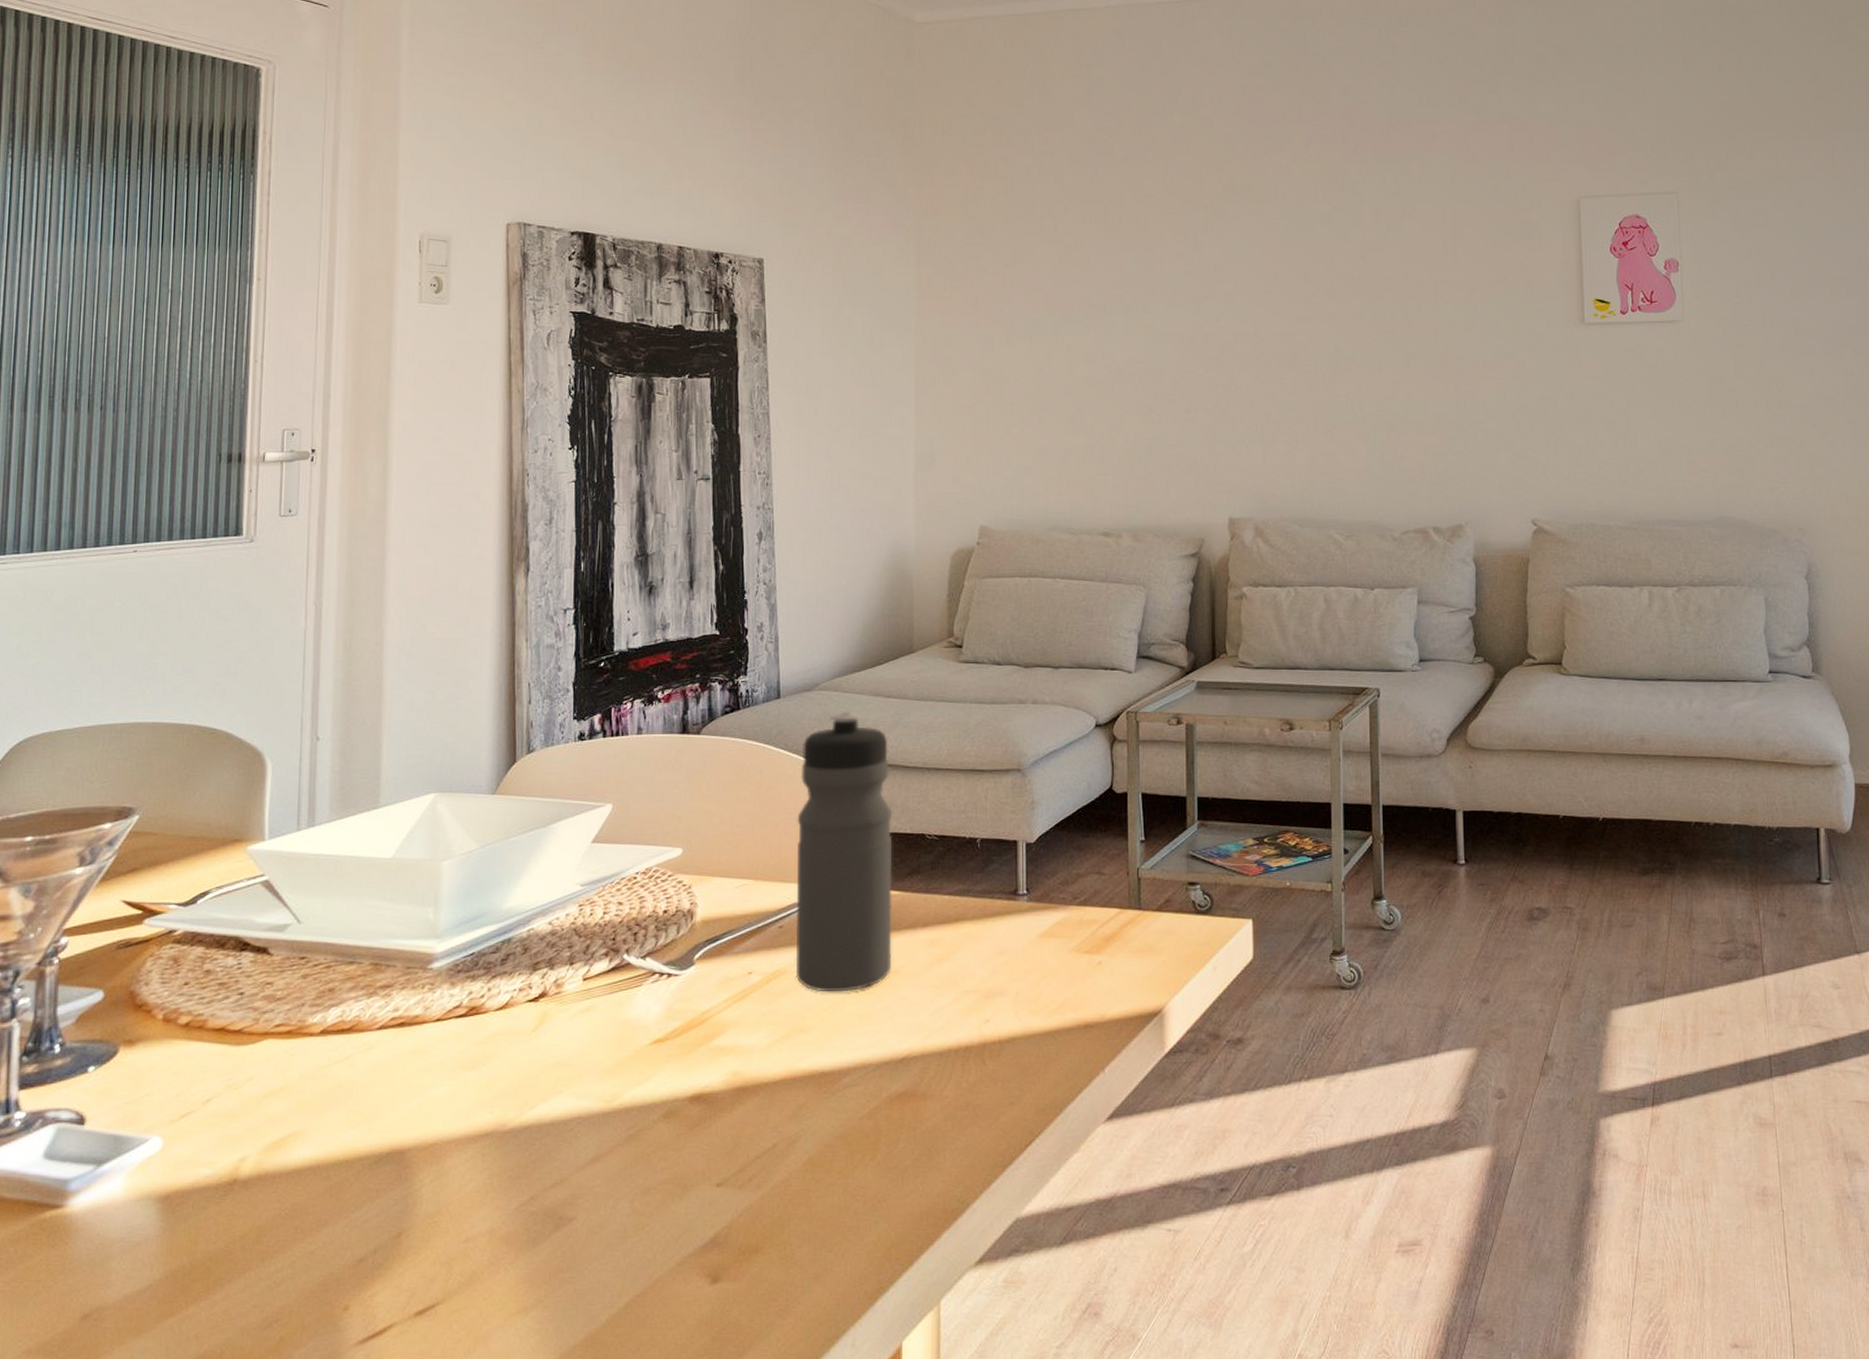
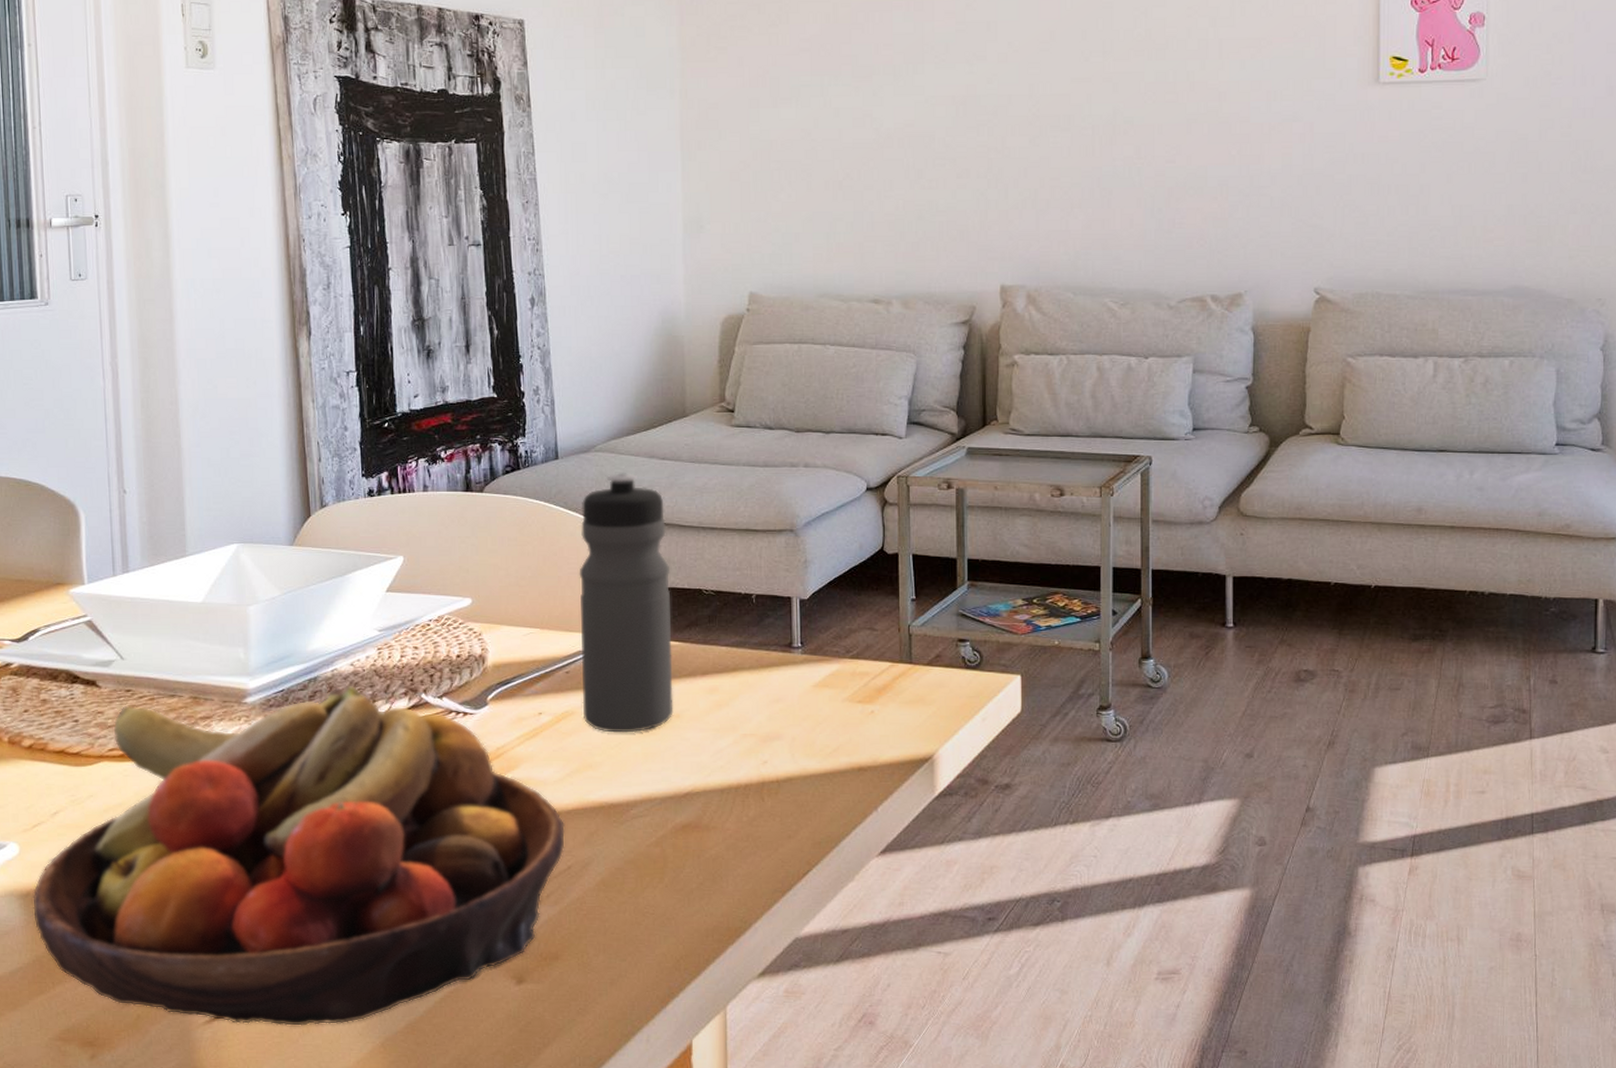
fruit bowl: none [172,946,771,1343] -> present [32,685,565,1026]

